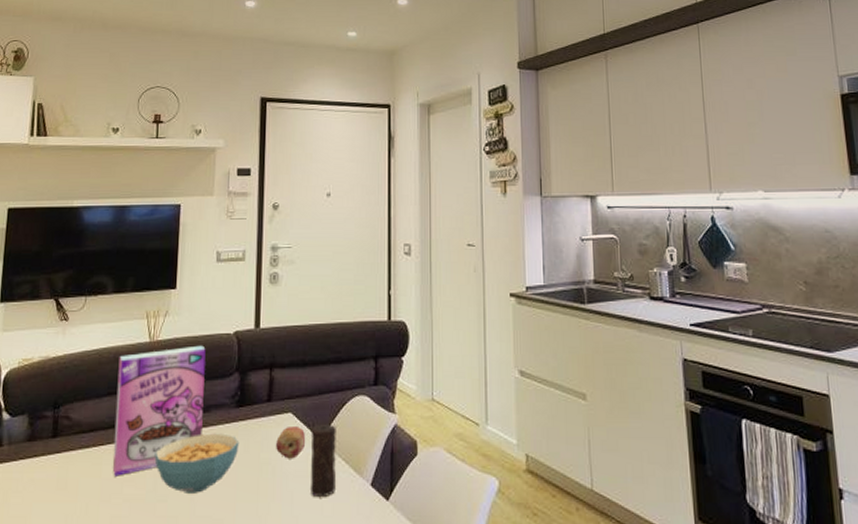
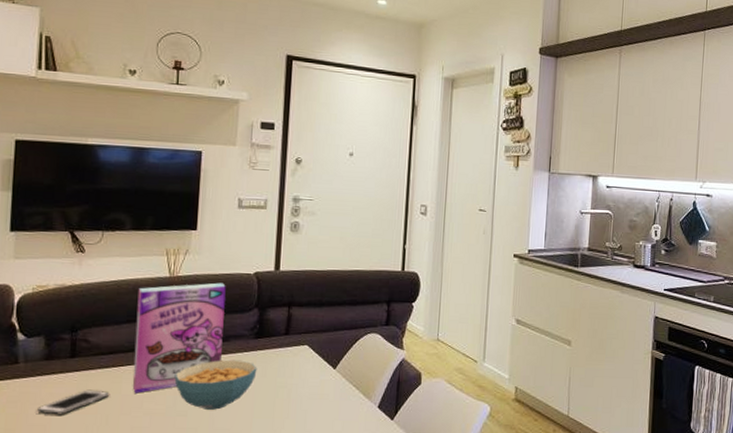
cell phone: none [19,473,90,504] -> present [37,389,110,415]
fruit: present [276,427,306,459] -> none [292,357,321,384]
candle: present [309,424,337,496] -> none [322,355,349,415]

